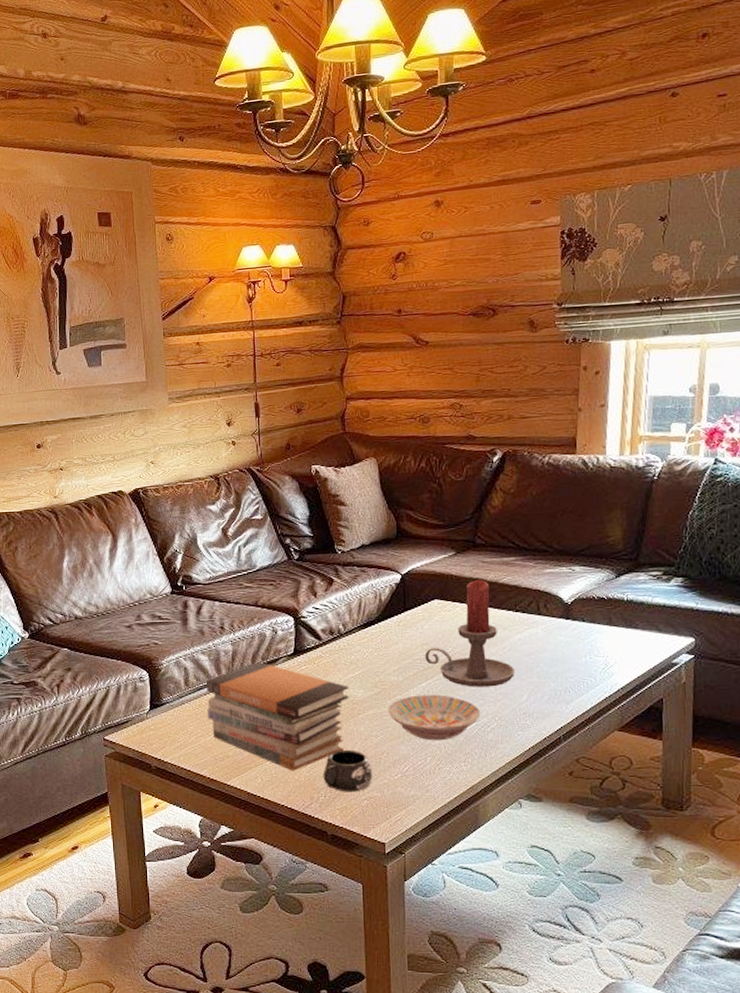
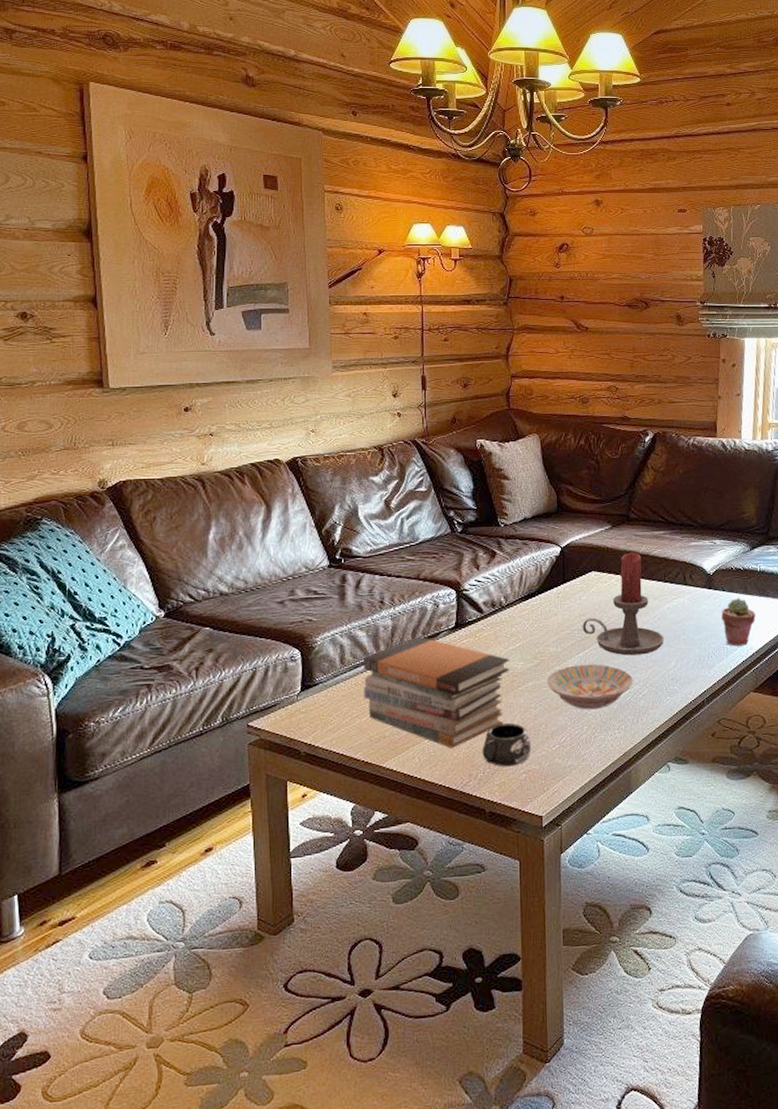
potted succulent: none [581,629,622,681] -> present [721,598,756,646]

